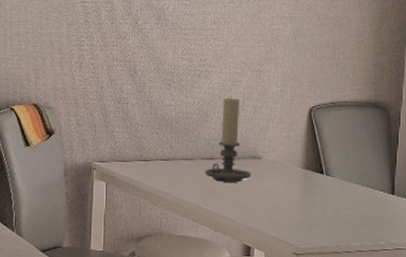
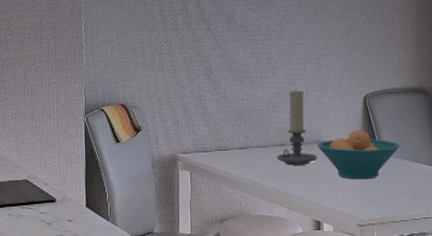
fruit bowl: none [252,146,348,203] -> present [317,129,400,180]

